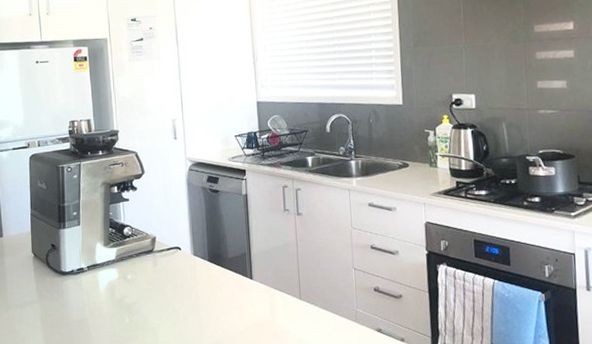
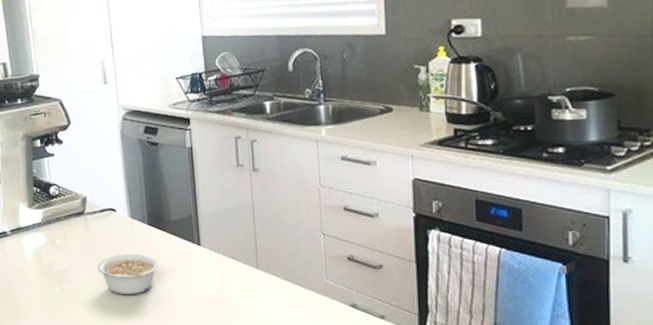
legume: none [162,287,218,324] -> present [96,253,160,295]

